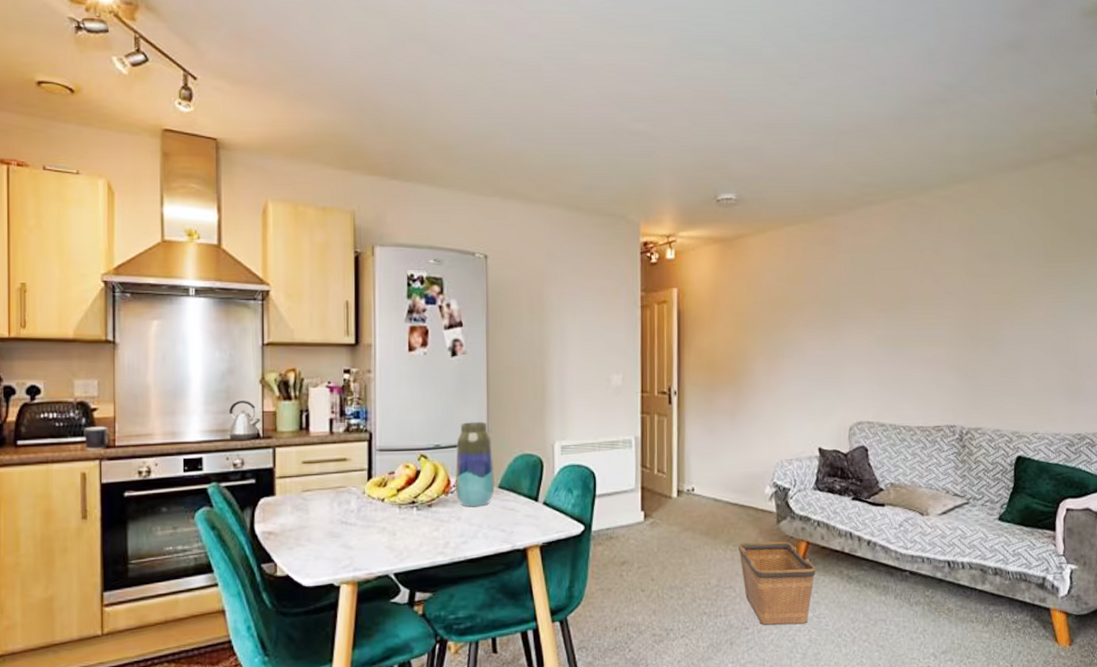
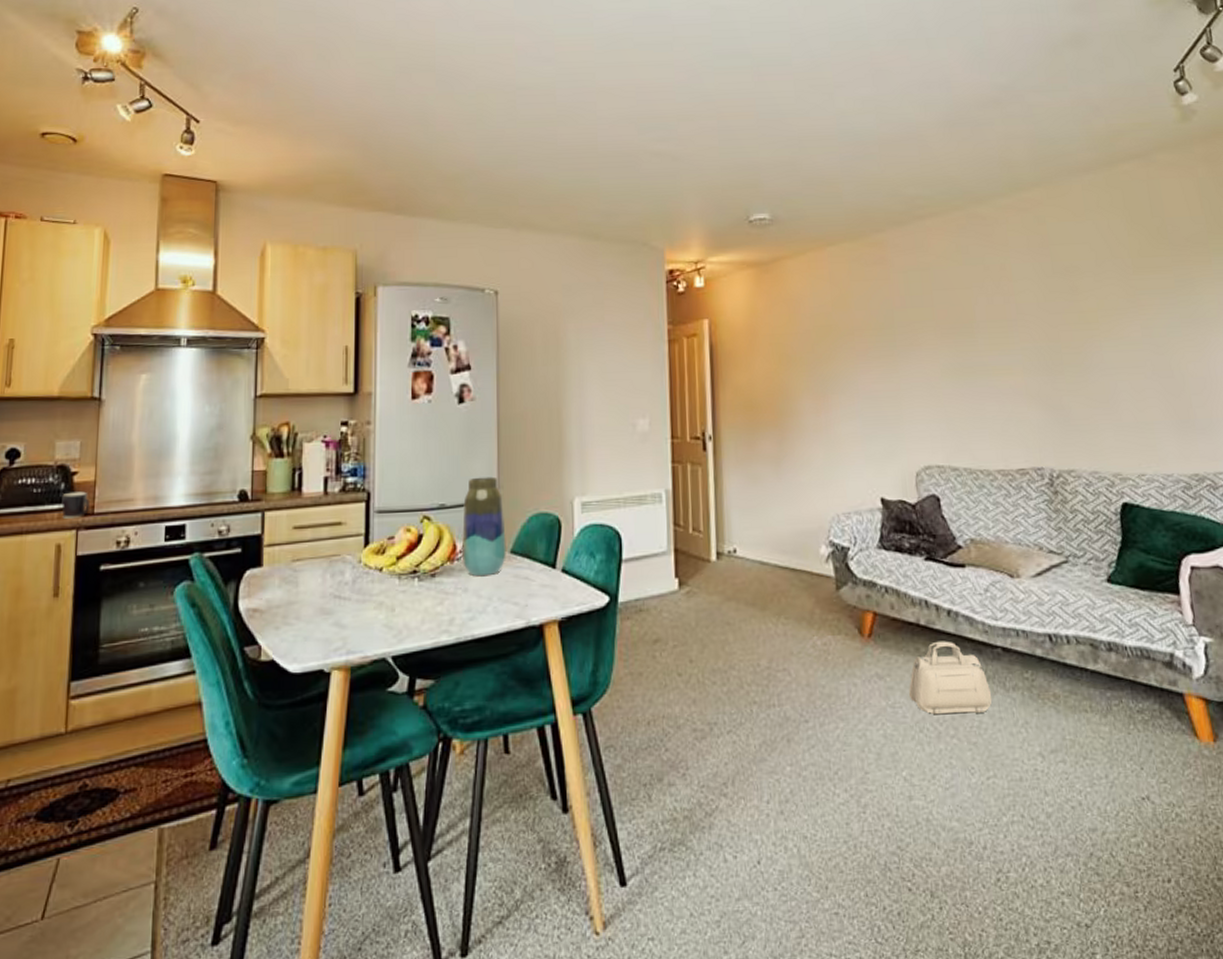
kettle: present [227,400,261,441] -> none [213,458,250,505]
bicycle basket: present [738,541,816,625] -> none [791,612,887,717]
handbag: none [832,565,899,624] -> present [909,641,993,715]

